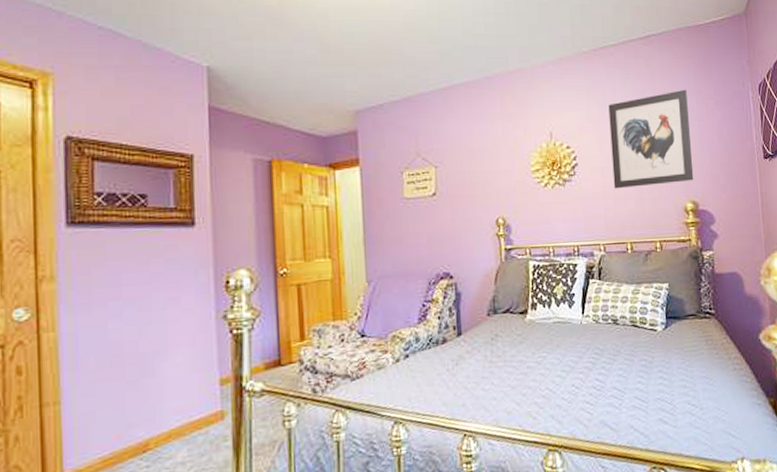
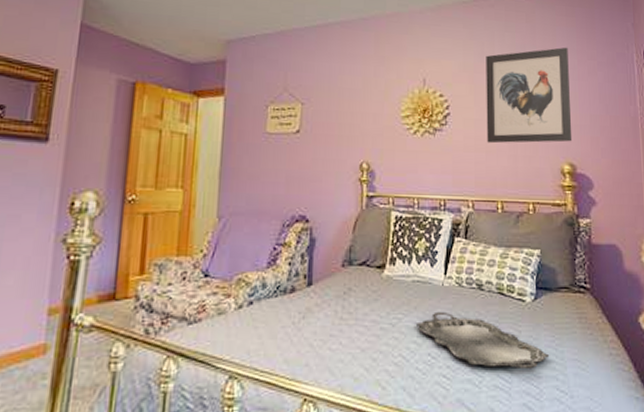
serving tray: none [558,347,681,391] -> present [415,311,550,370]

